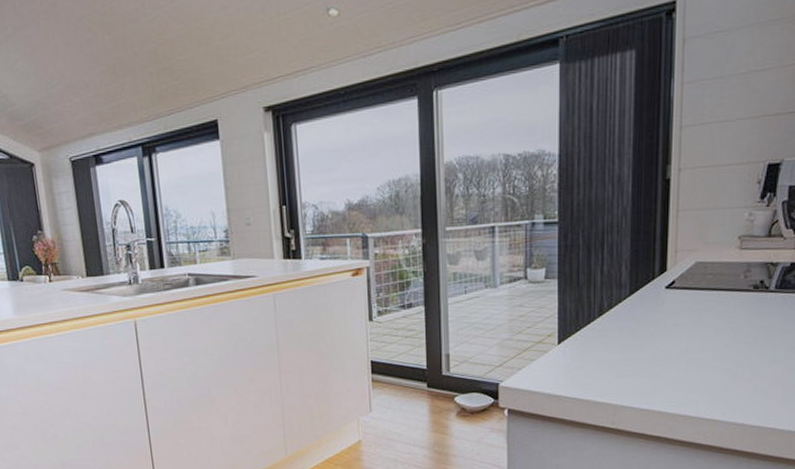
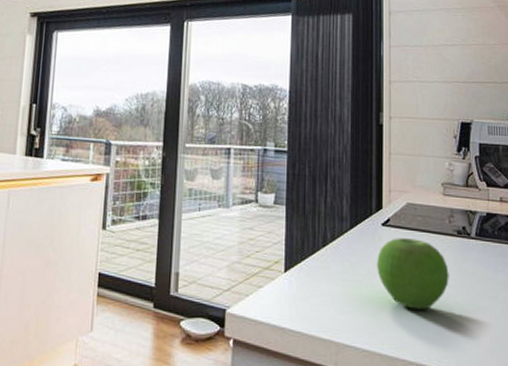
fruit: none [659,298,741,368] -> present [377,238,449,310]

